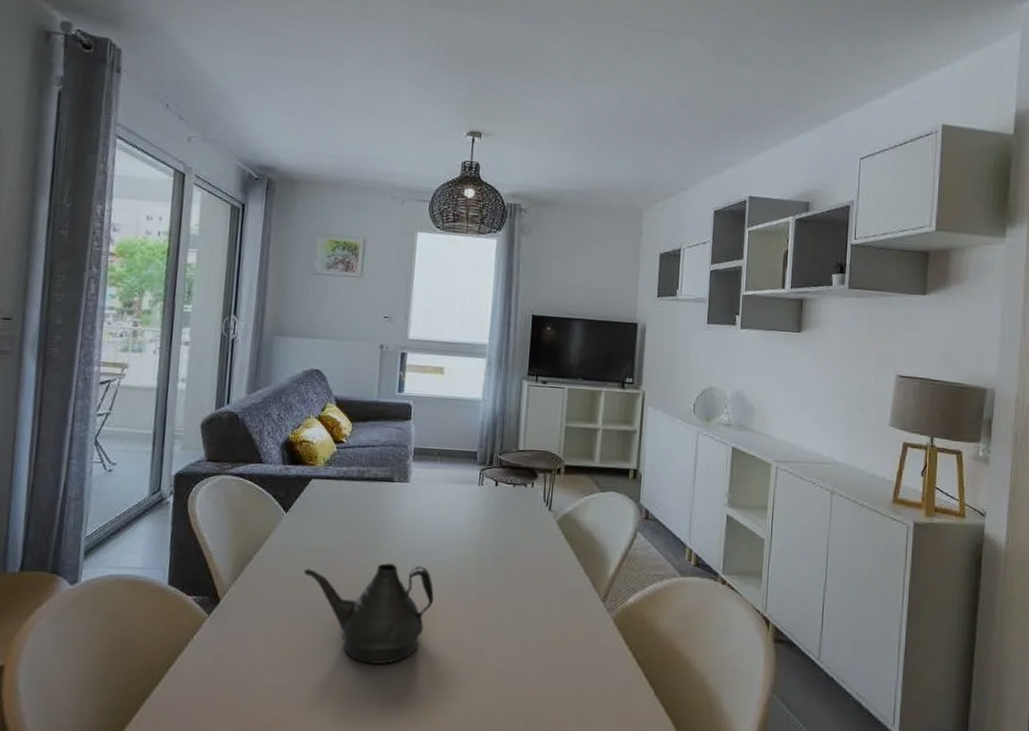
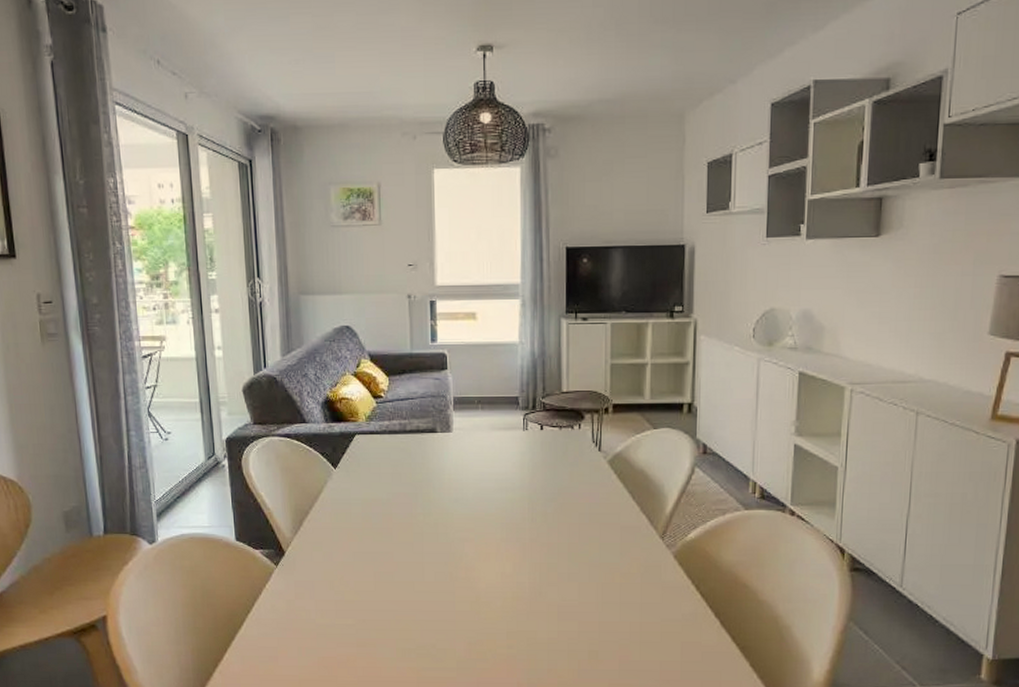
teapot: present [304,563,434,664] -> none [359,511,488,604]

